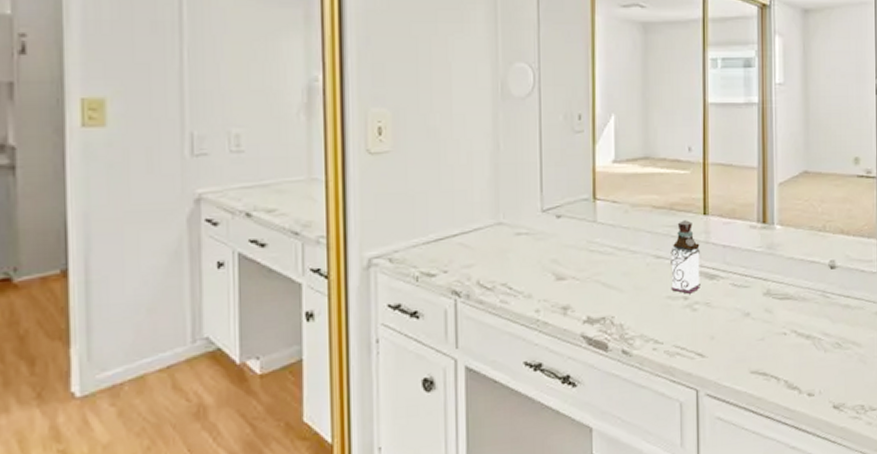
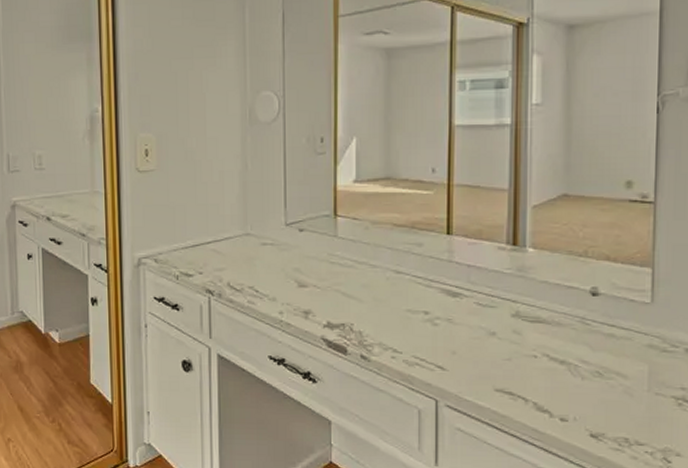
perfume bottle: present [670,220,700,294] -> none [411,239,442,309]

